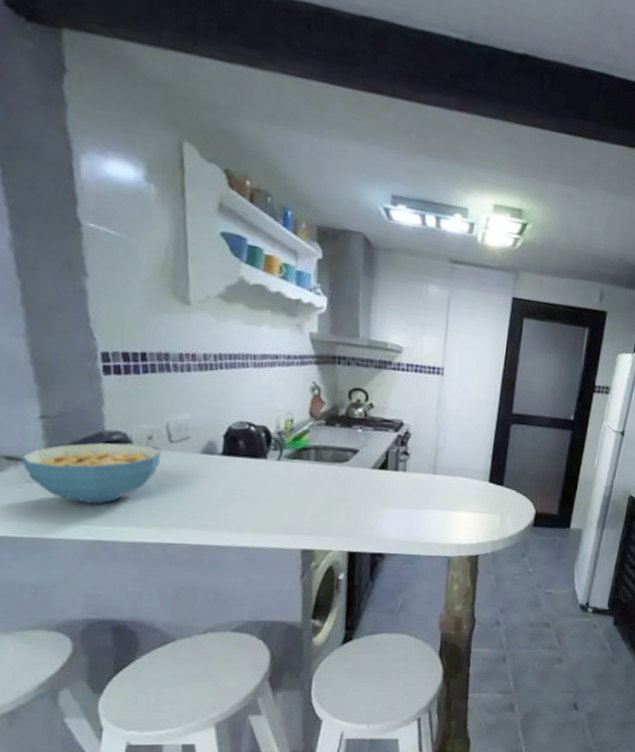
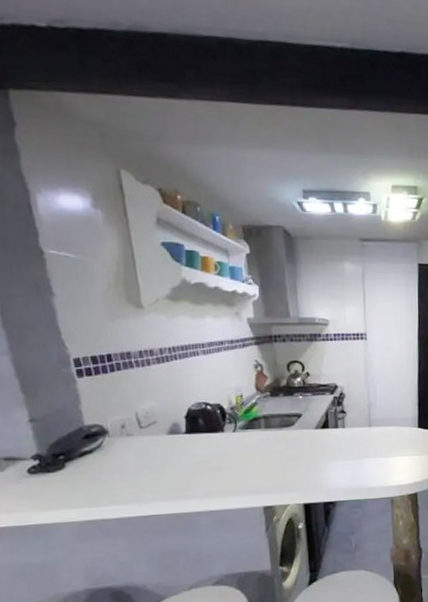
cereal bowl: present [21,442,162,504] -> none [17,433,135,490]

